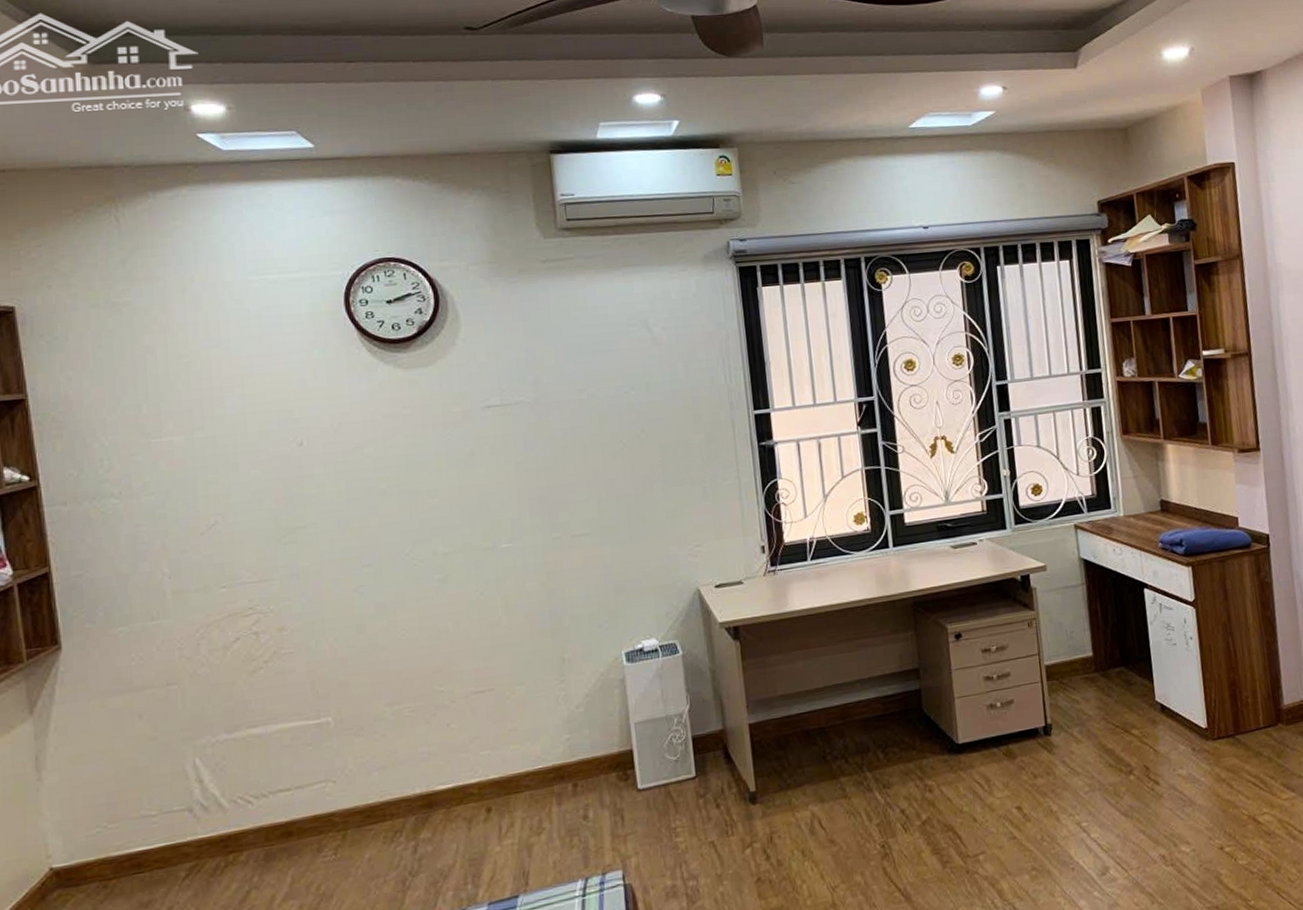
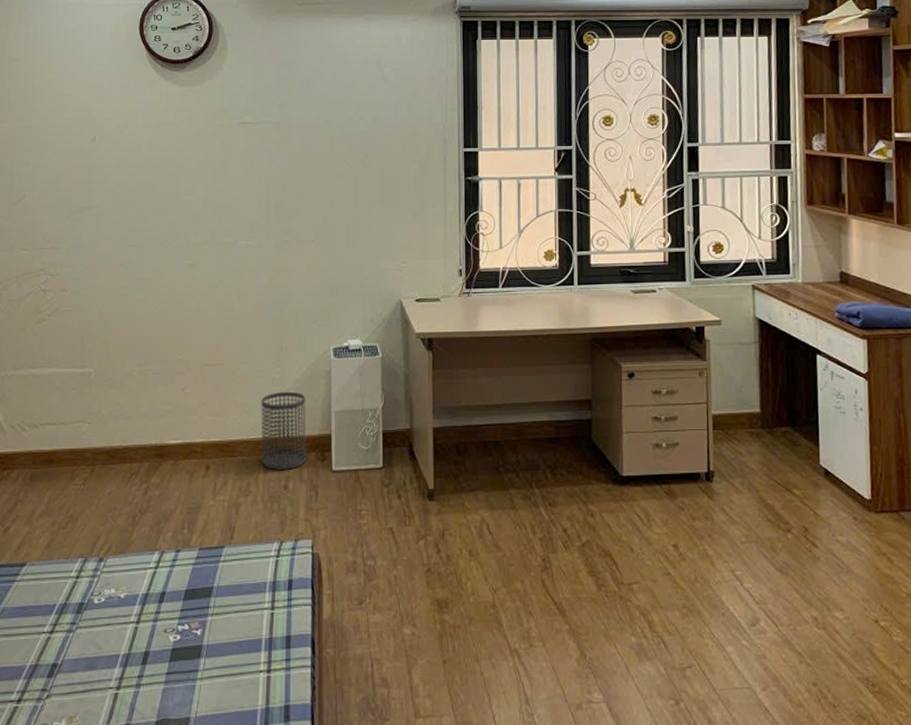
wastebasket: none [545,708,607,800] -> present [261,391,307,470]

